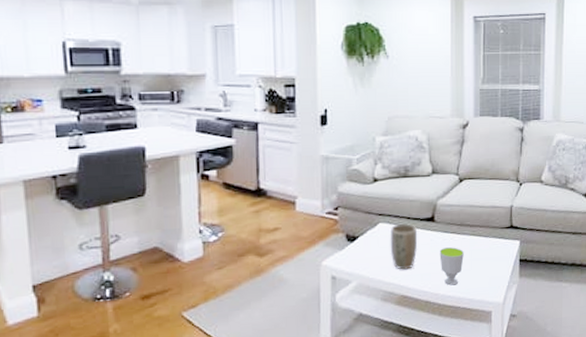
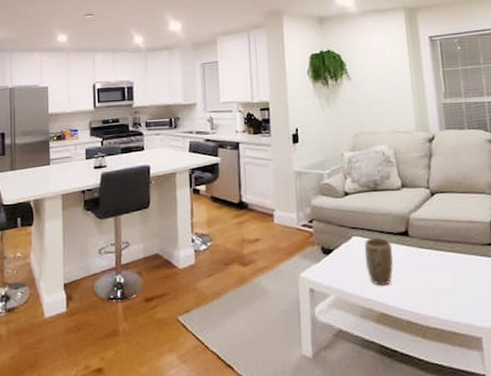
cup: present [439,247,464,286] -> none [416,264,444,306]

